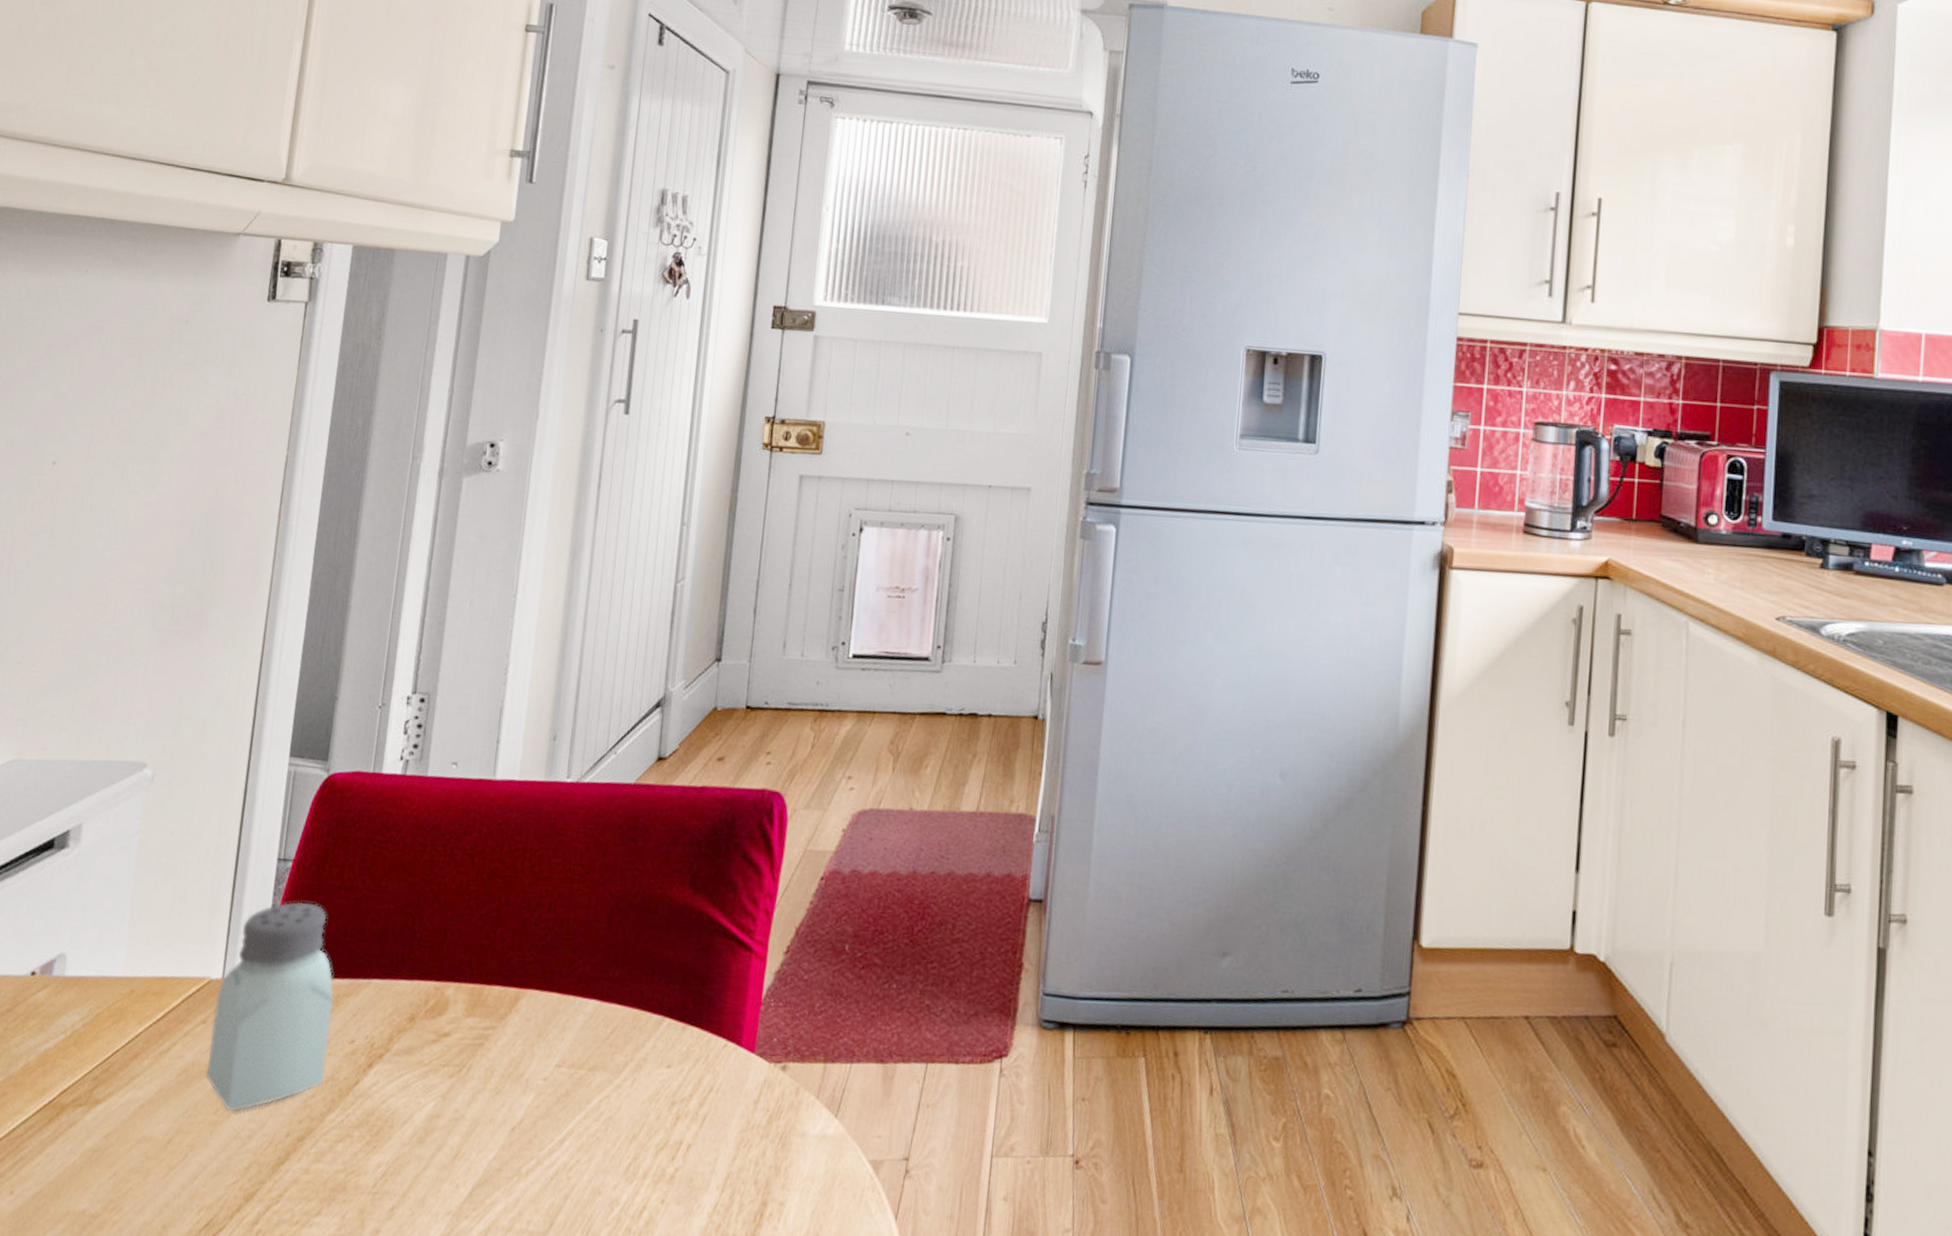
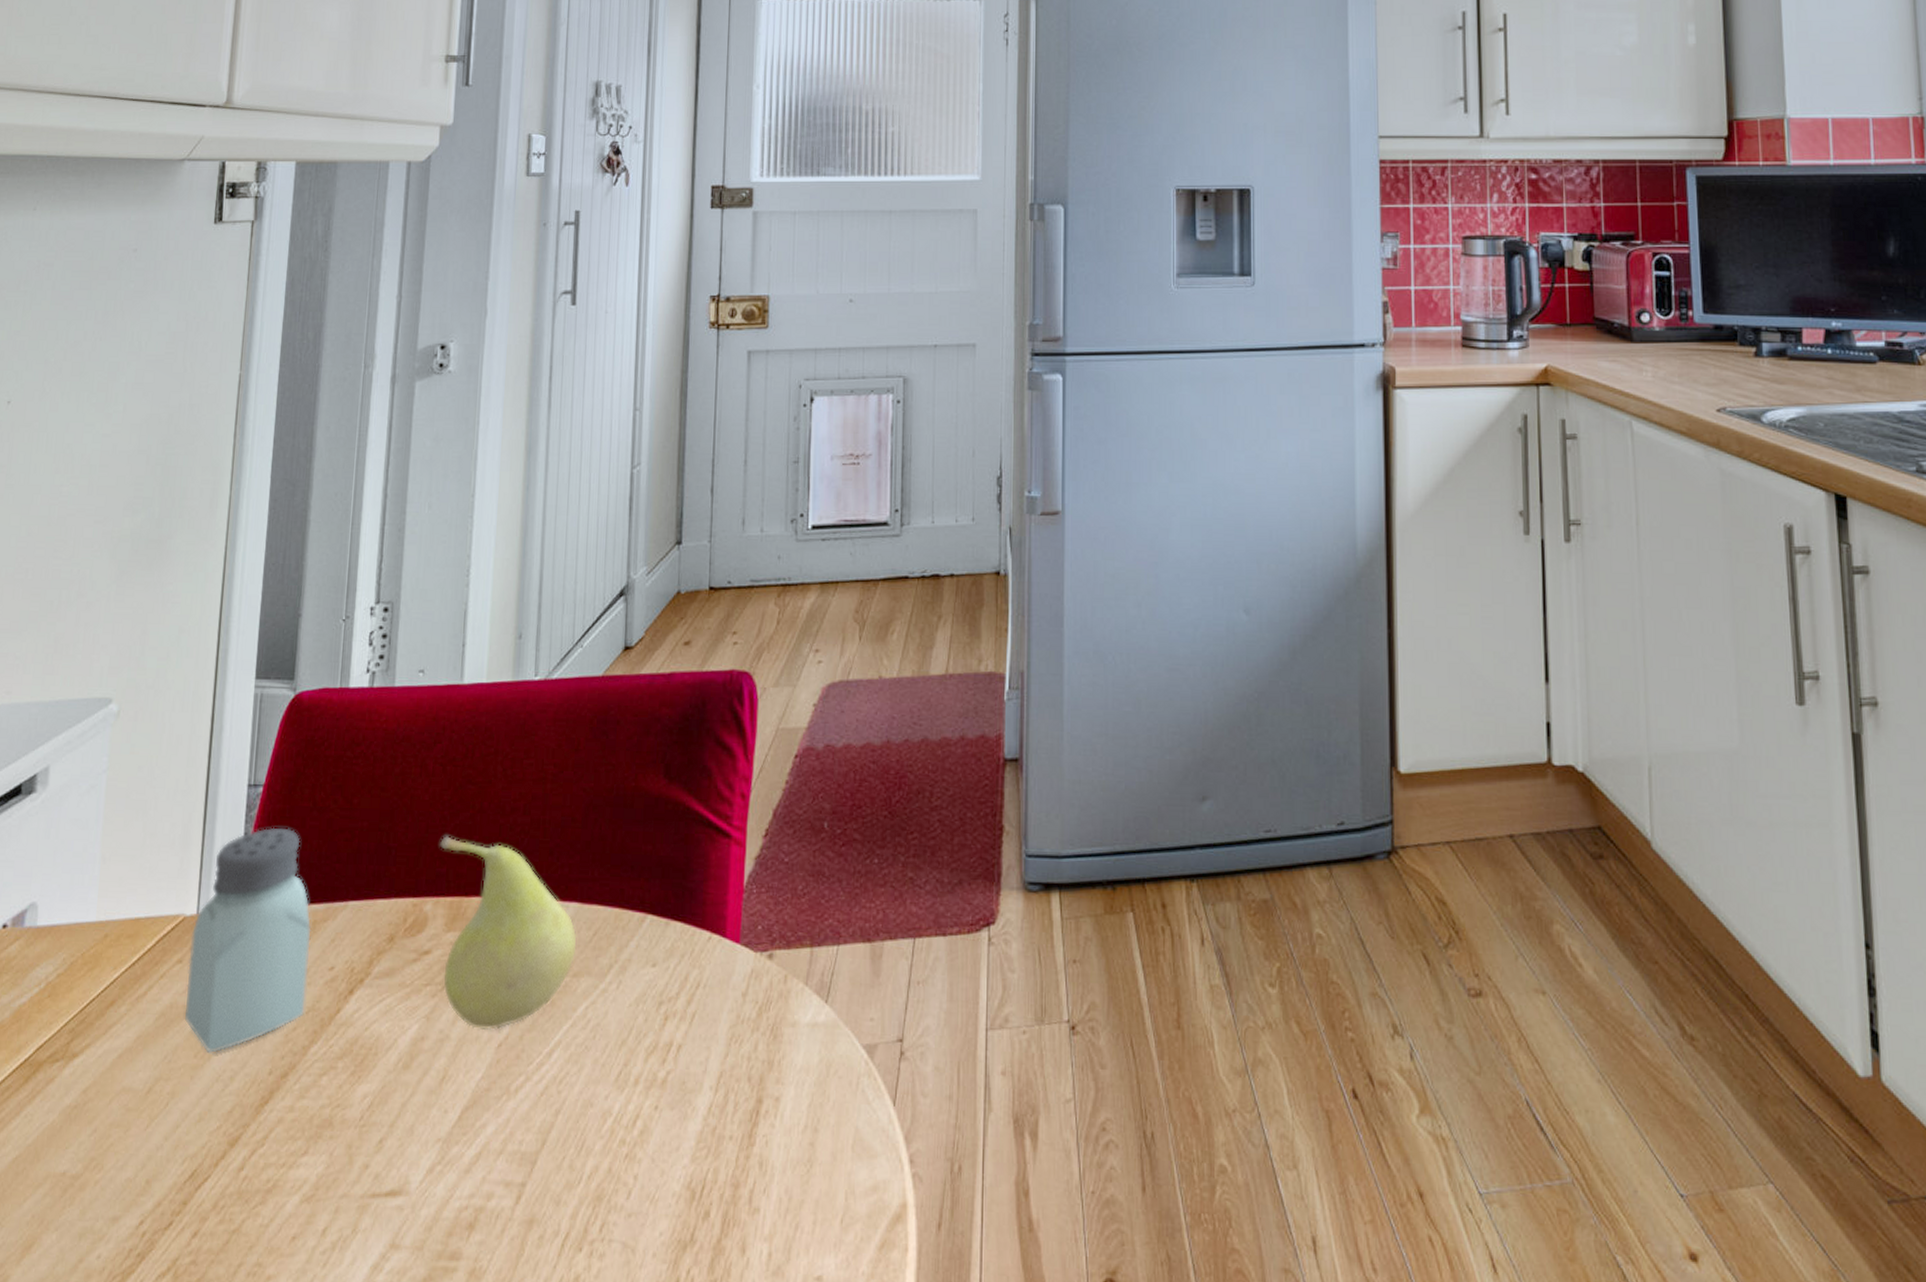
fruit: none [460,925,595,1114] -> present [439,836,577,1030]

